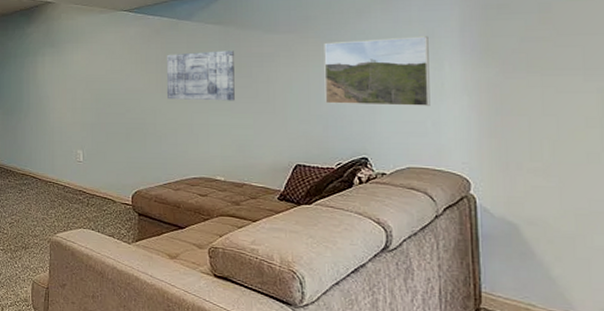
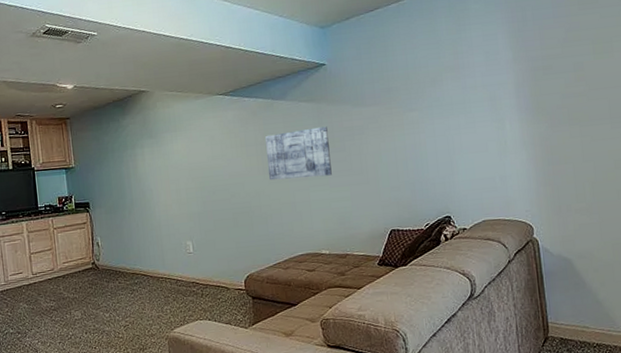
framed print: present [324,36,430,106] -> none [405,99,497,170]

